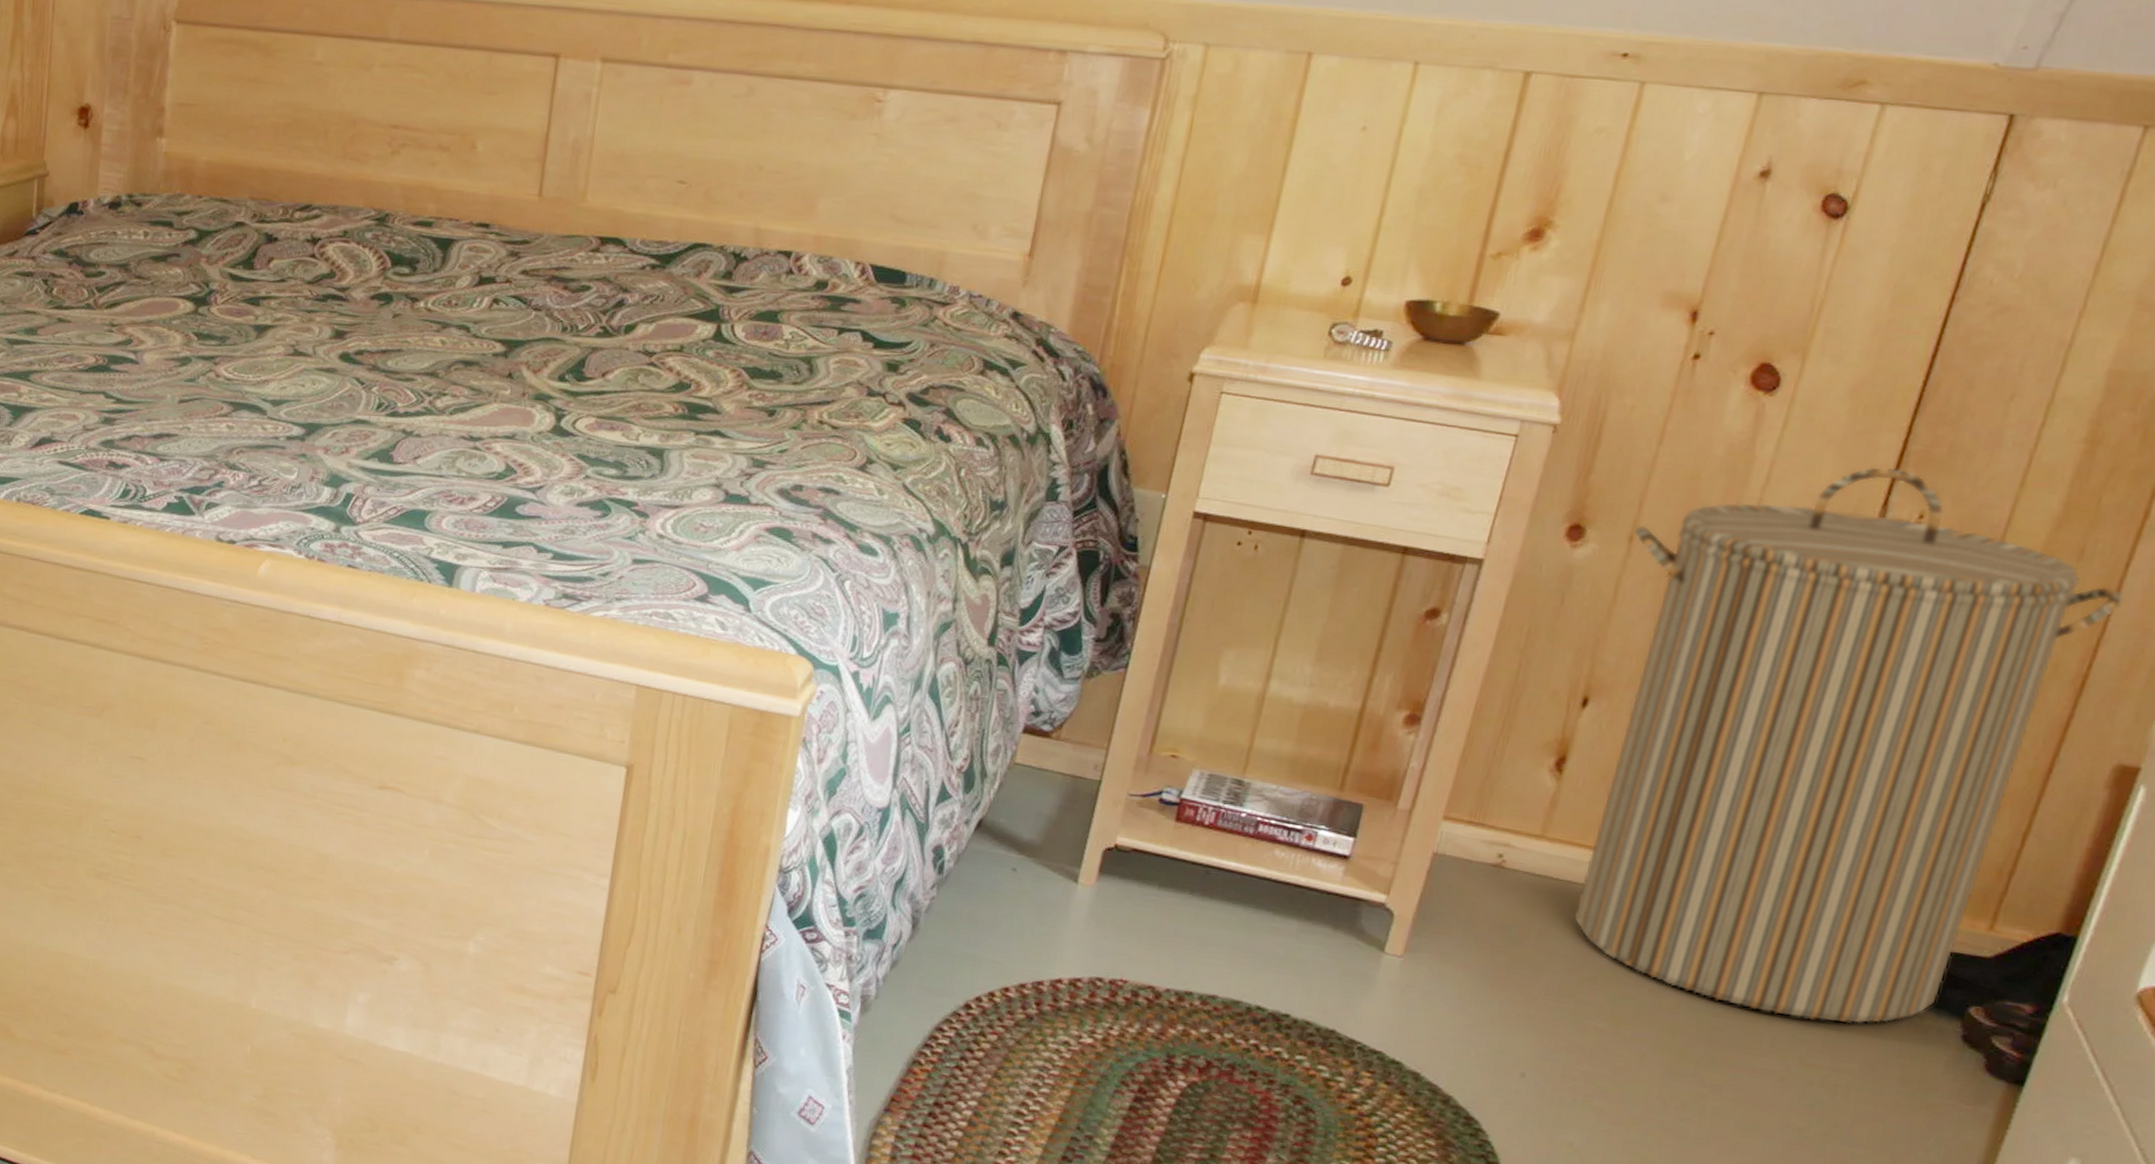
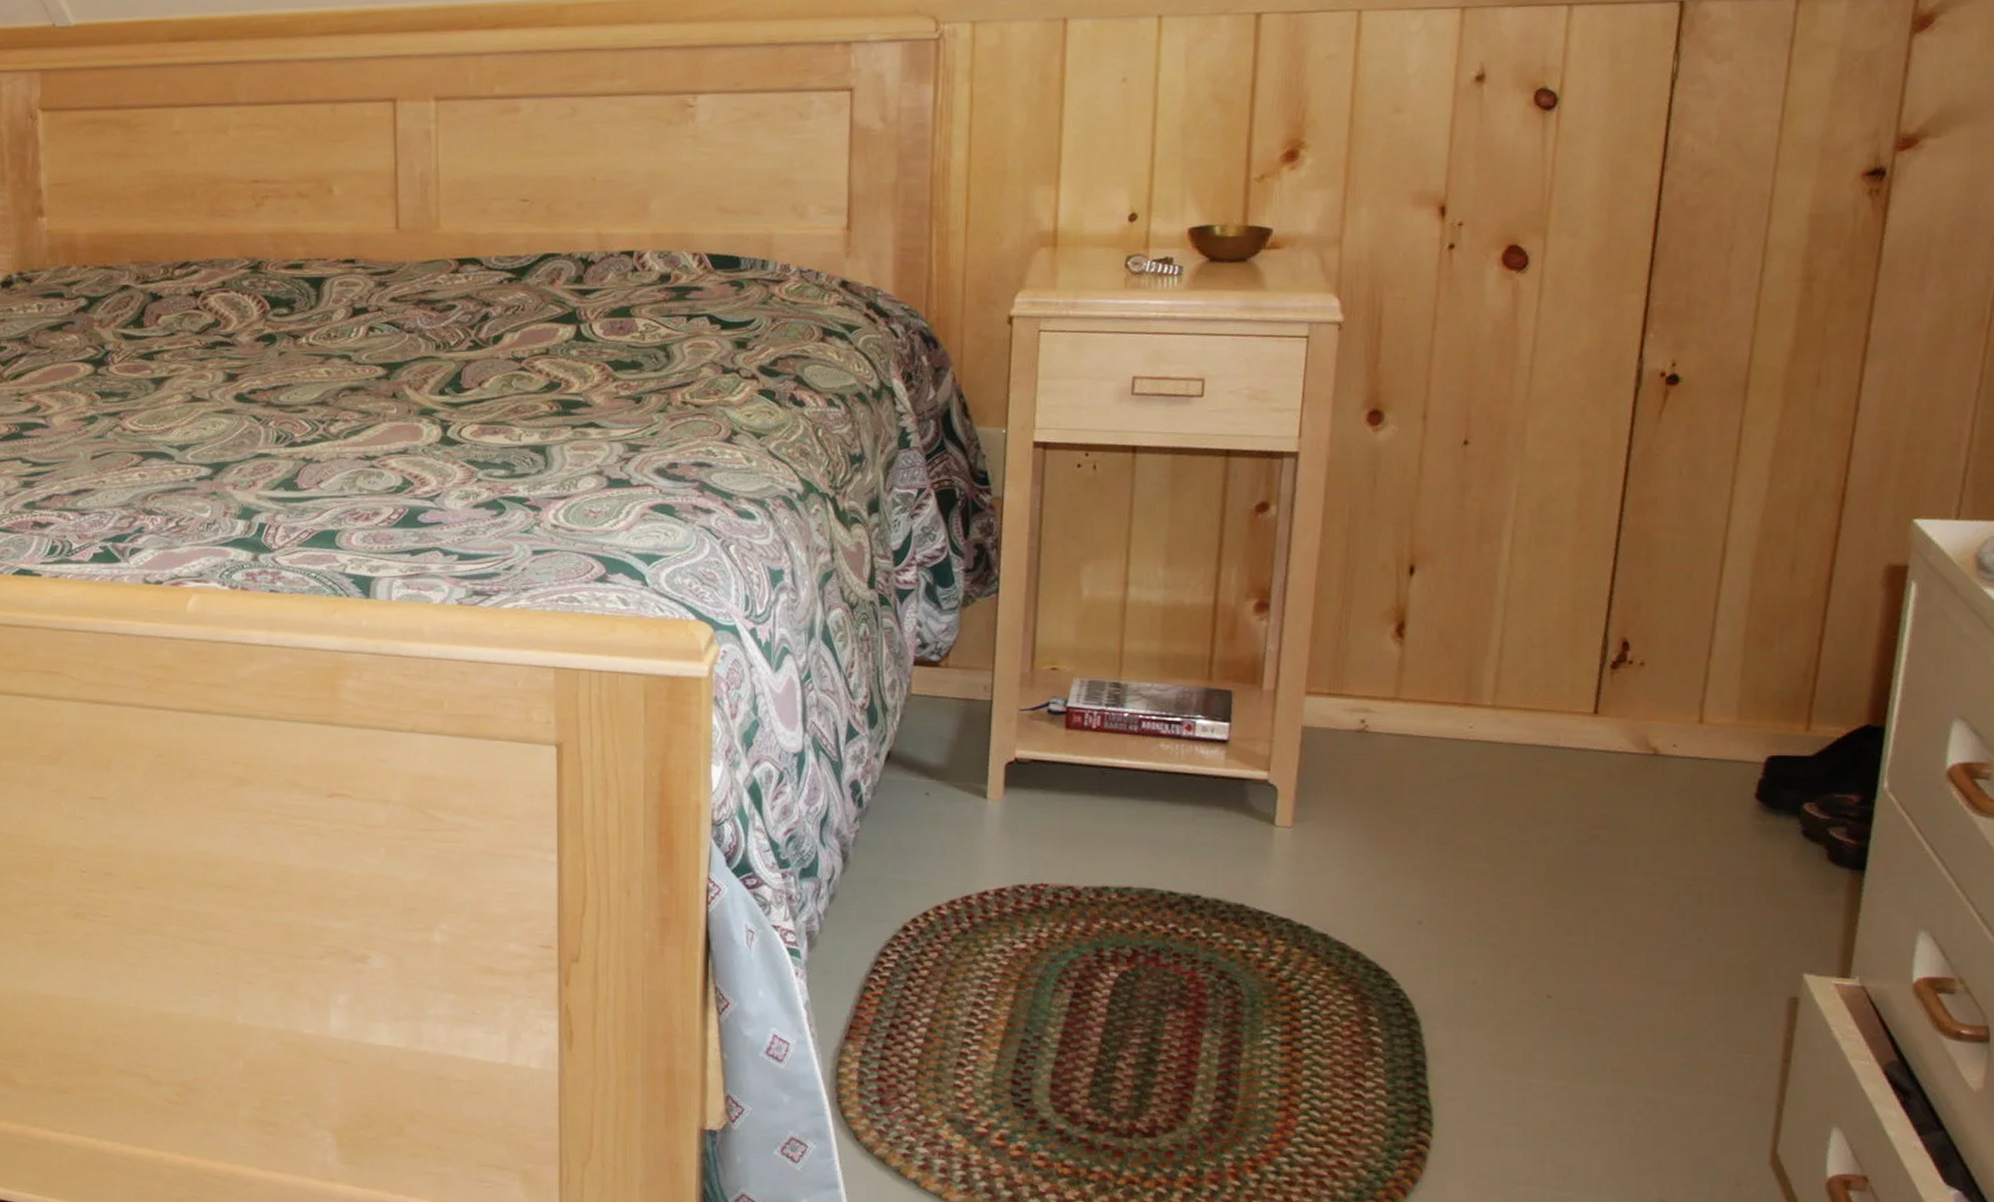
laundry hamper: present [1574,467,2123,1024] -> none [1426,323,1862,834]

